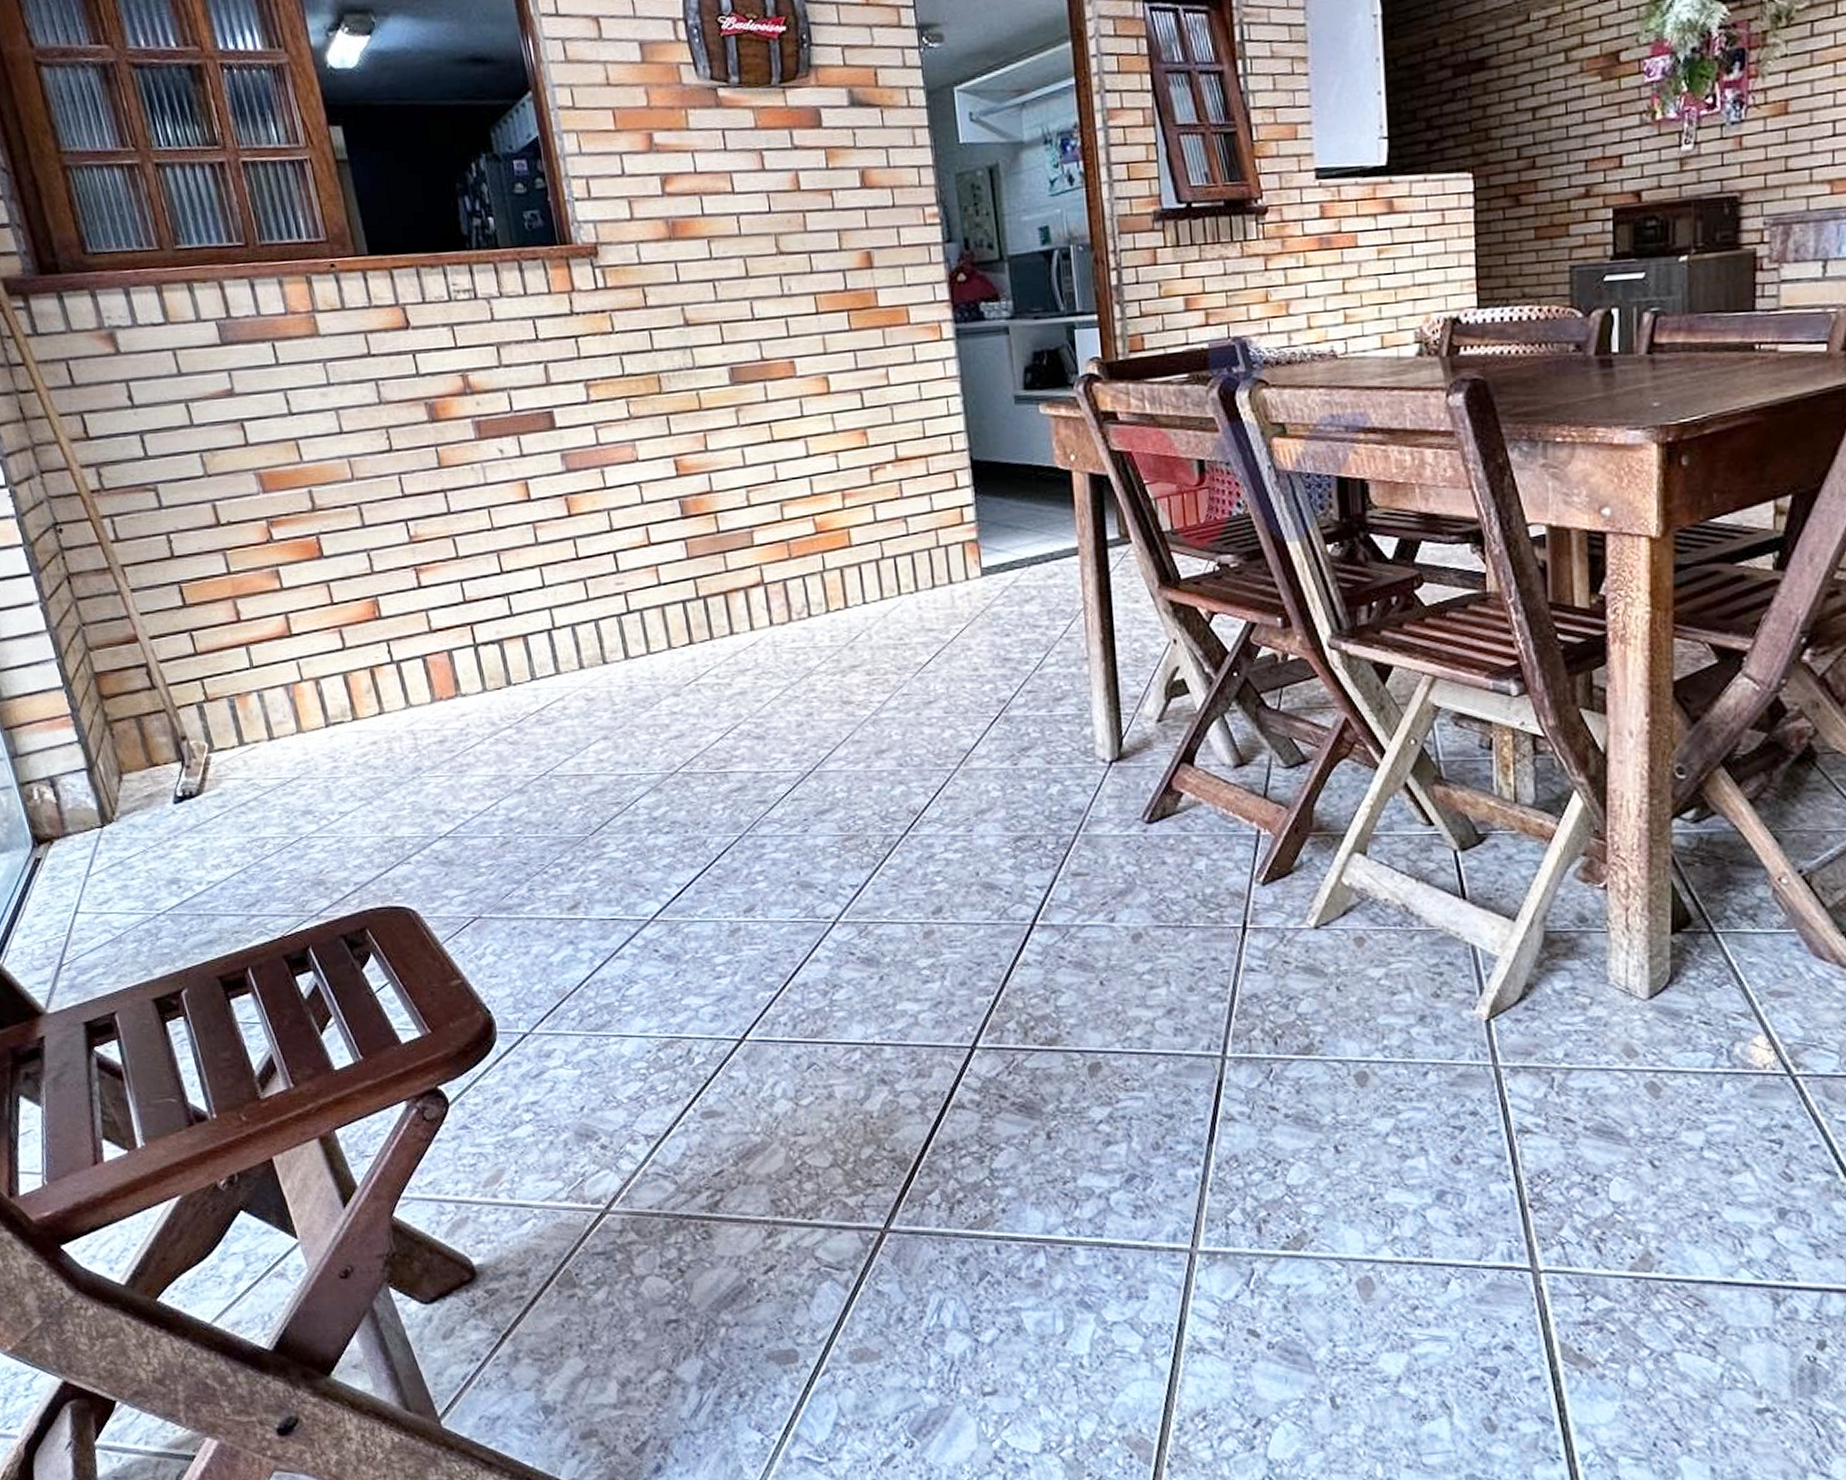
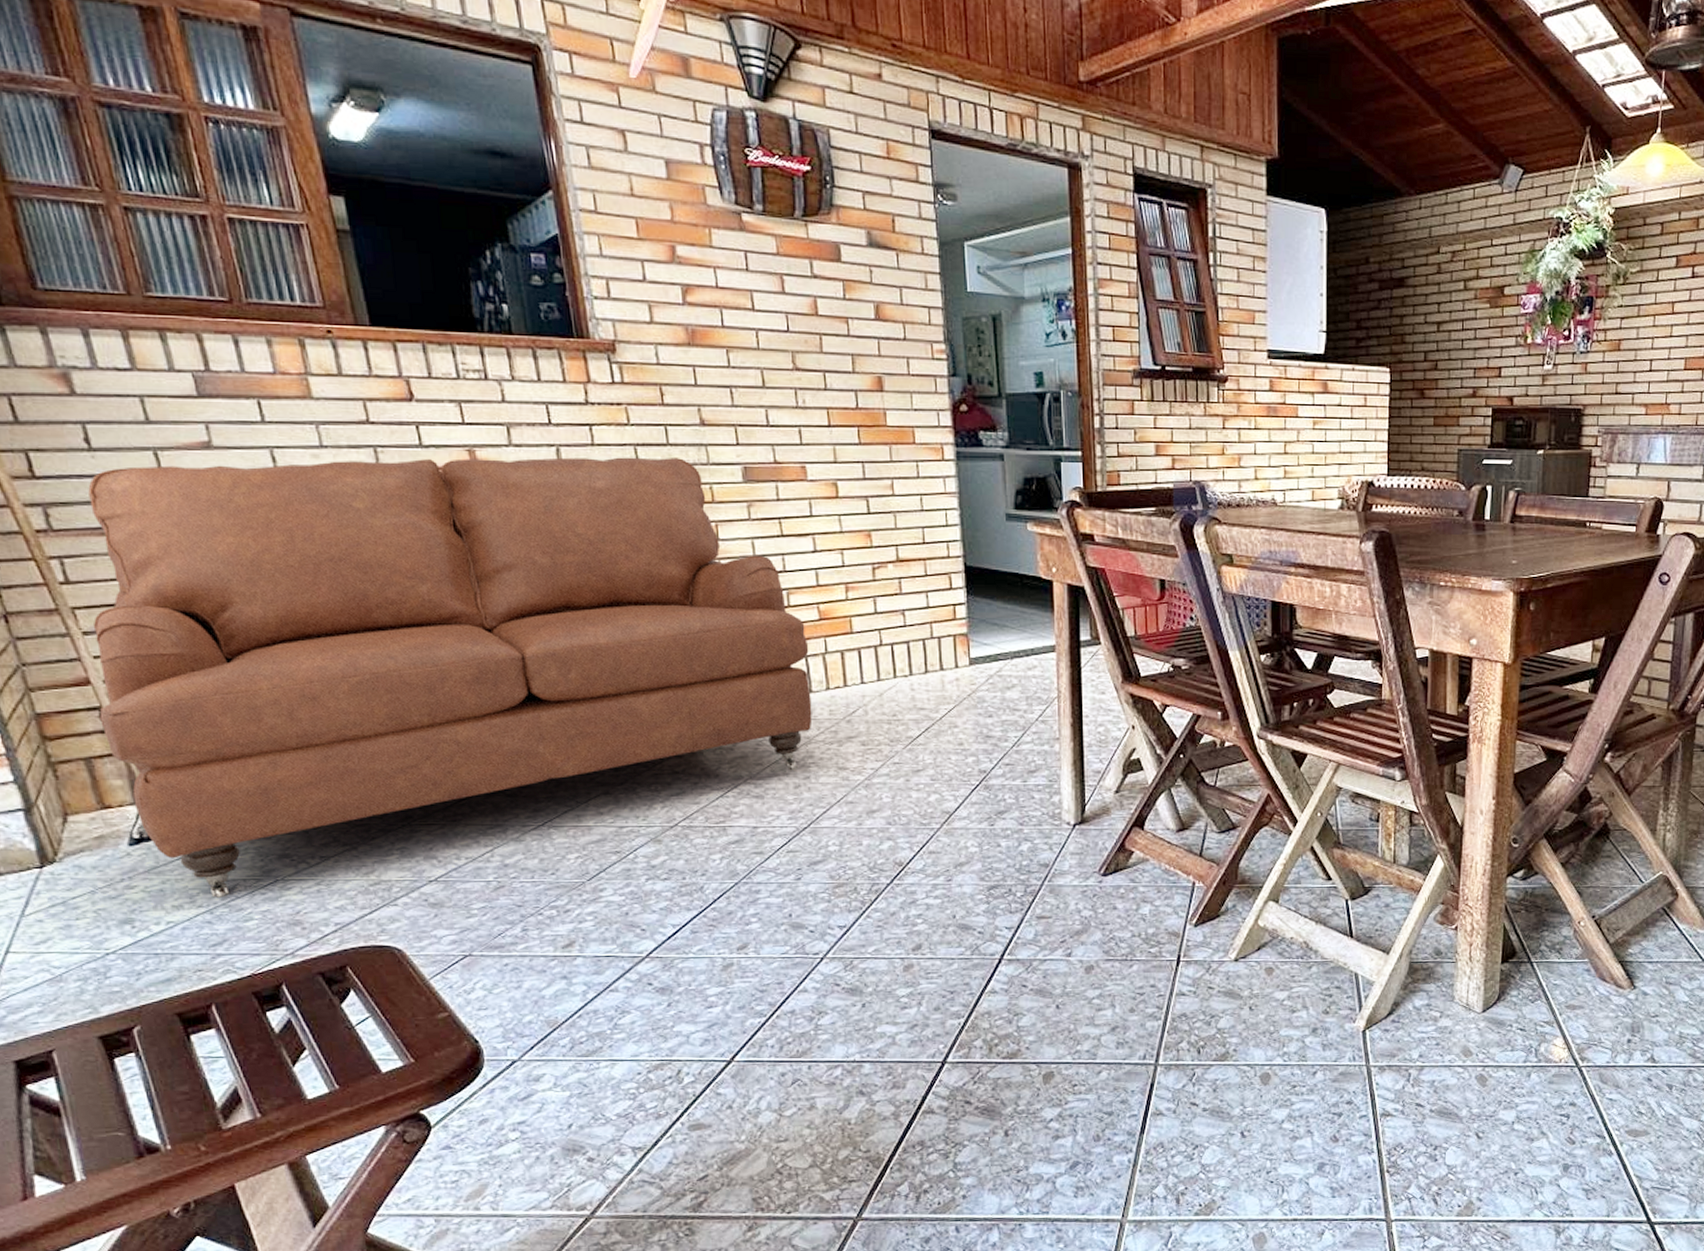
sofa: none [132,364,813,856] -> present [88,457,813,898]

